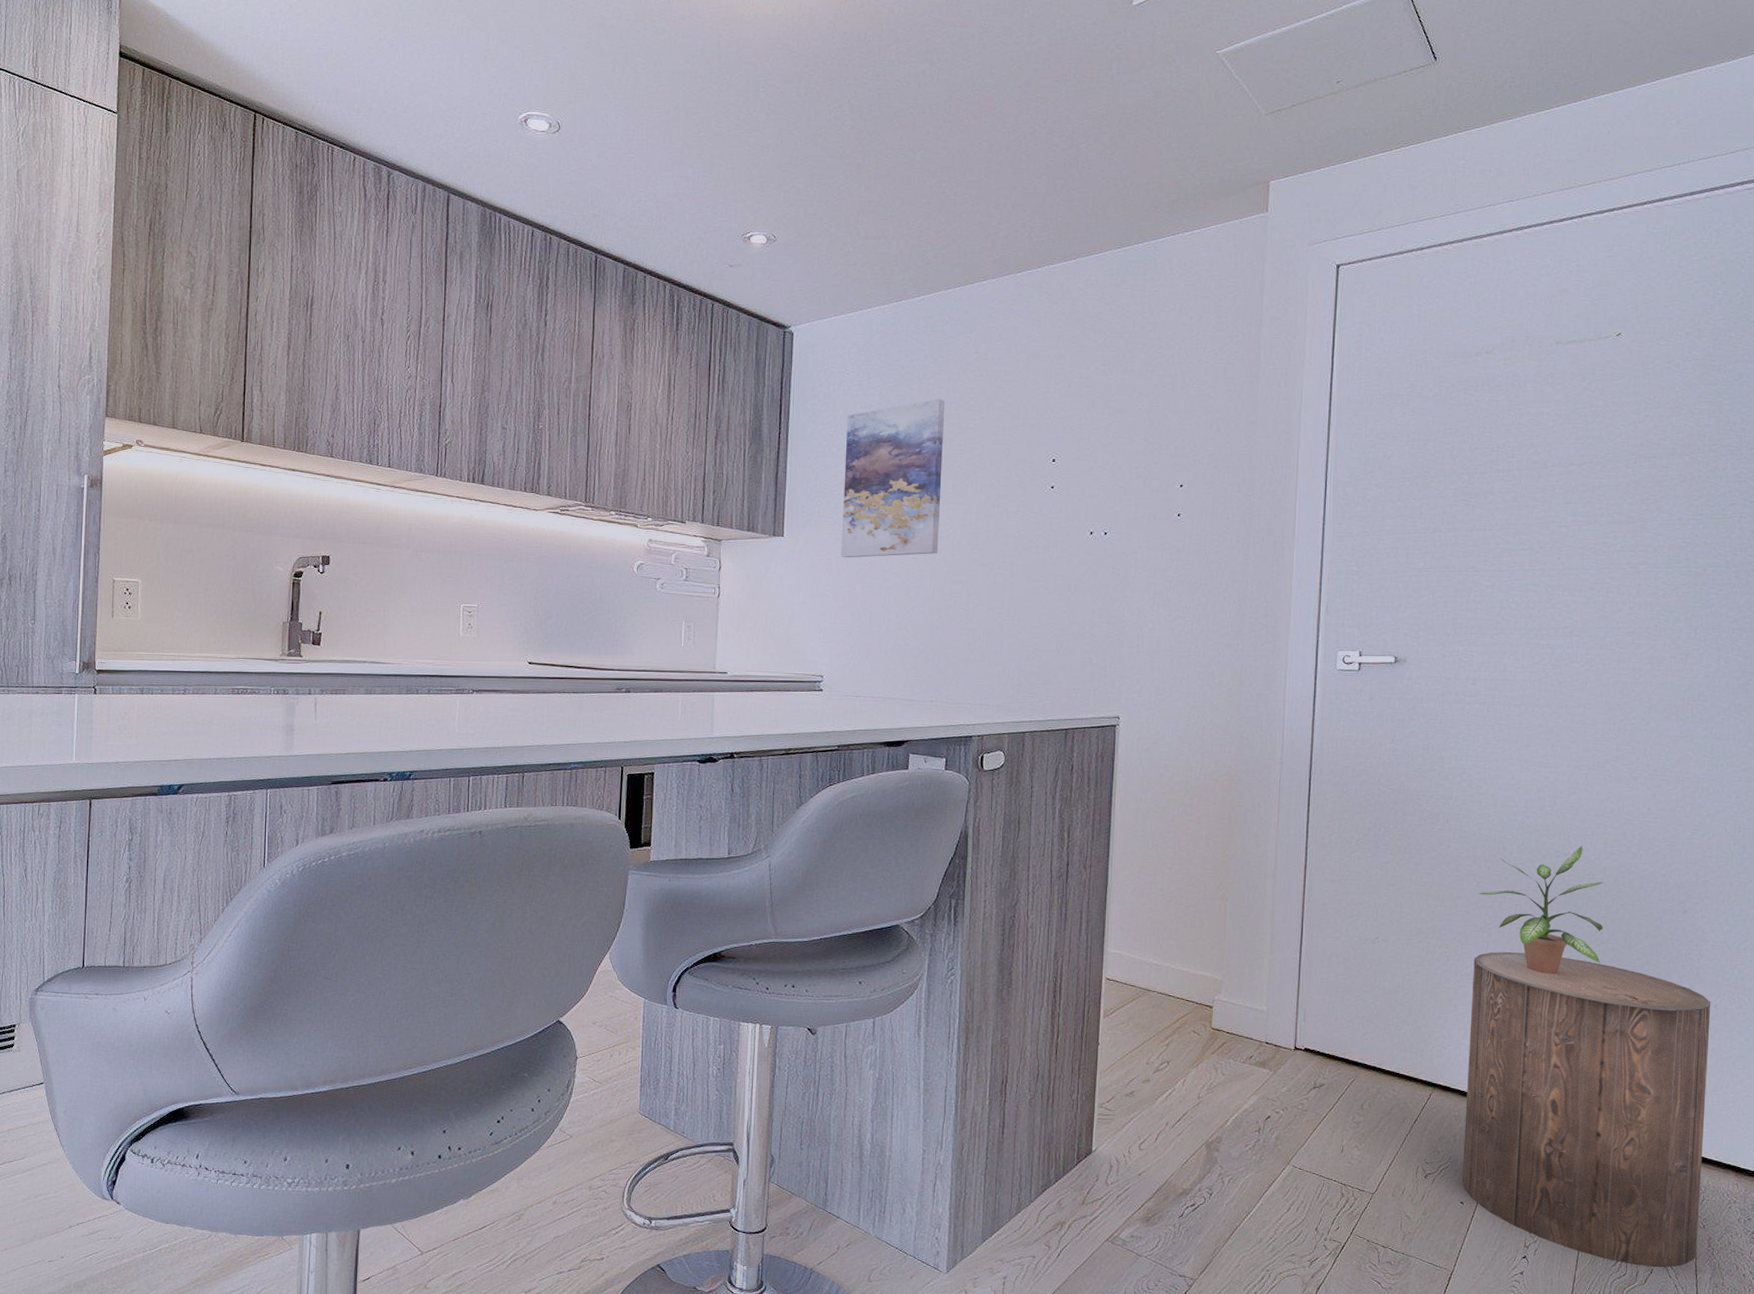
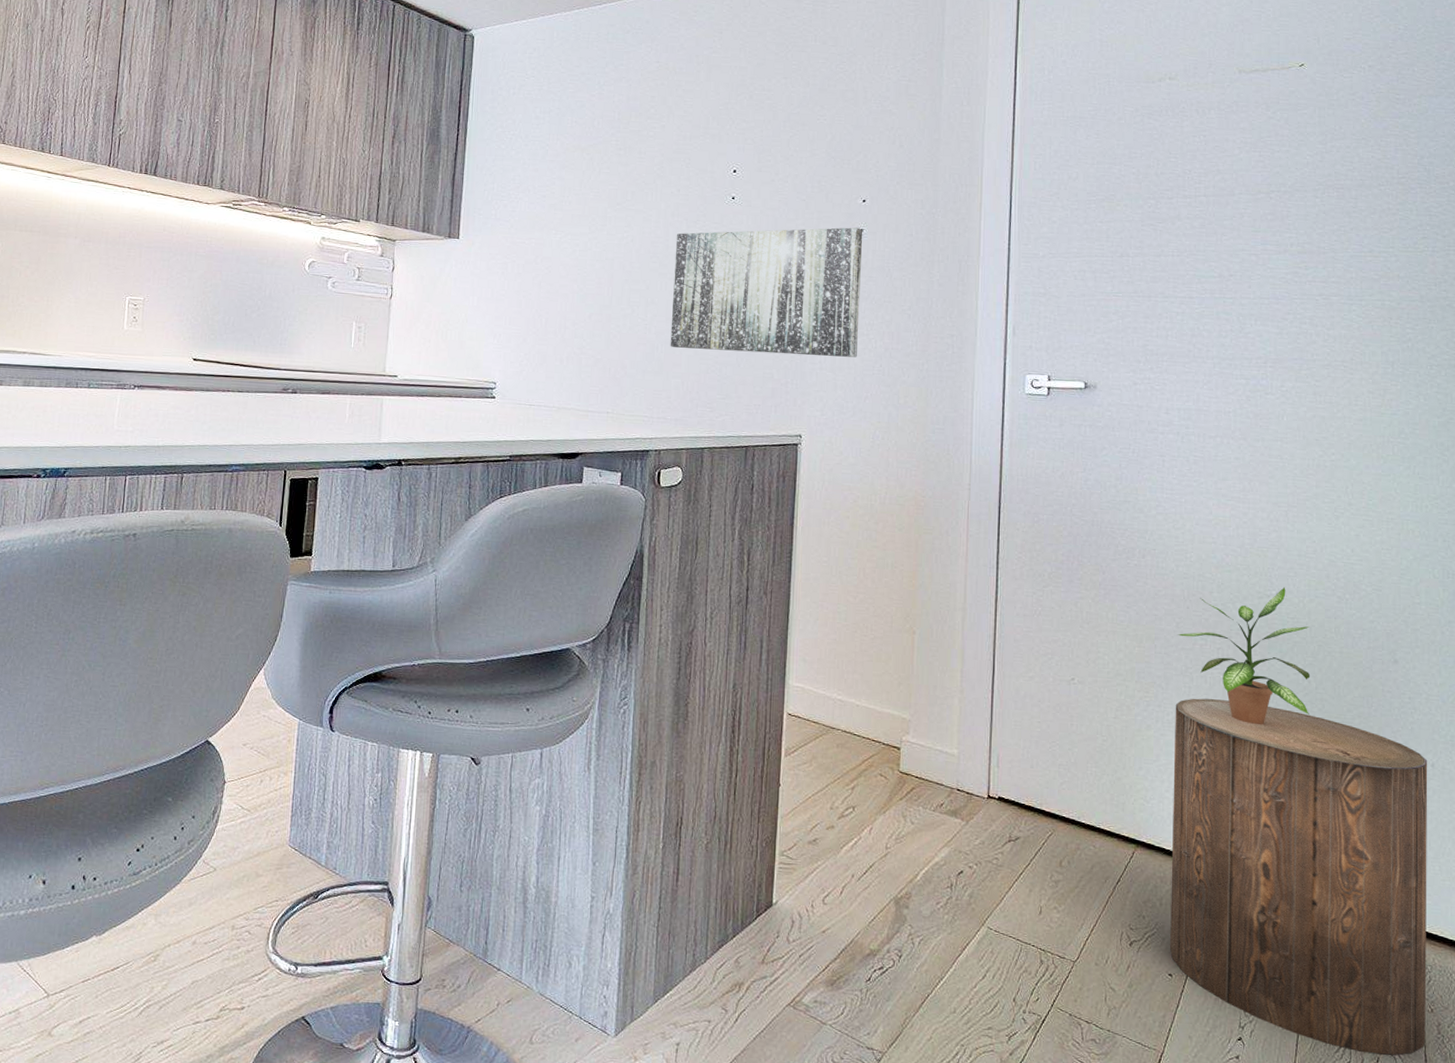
wall art: present [840,399,945,558] -> none [517,106,626,263]
wall art: none [991,512,1180,640] -> present [670,227,863,358]

